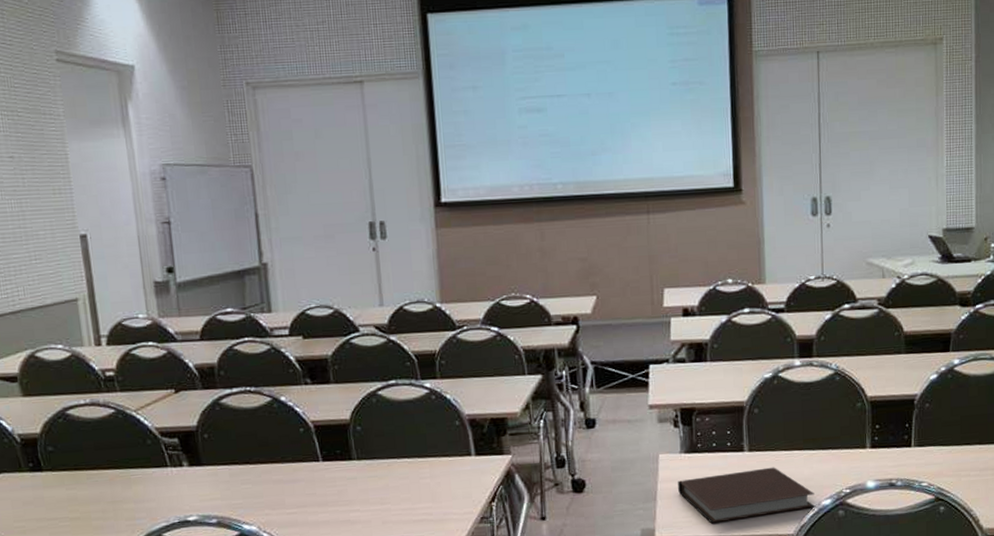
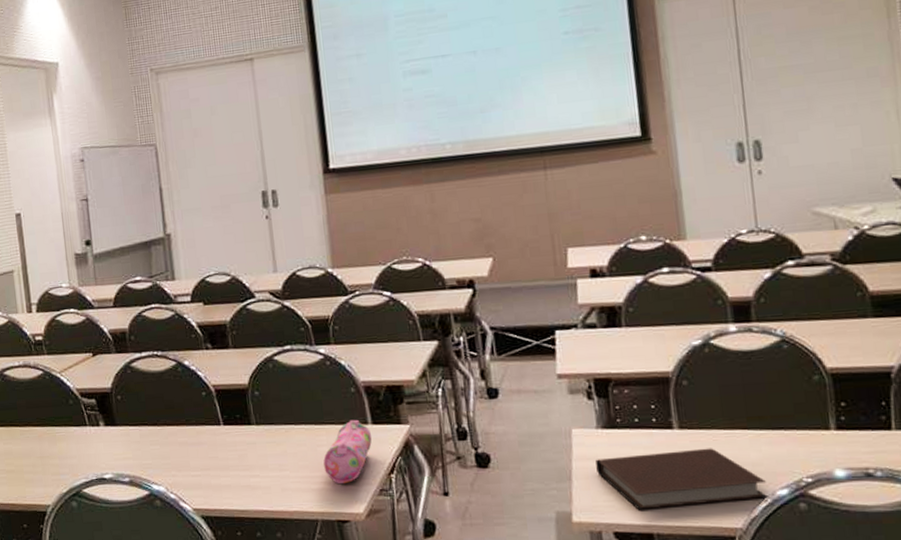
pencil case: none [426,451,474,515] -> present [323,419,372,485]

